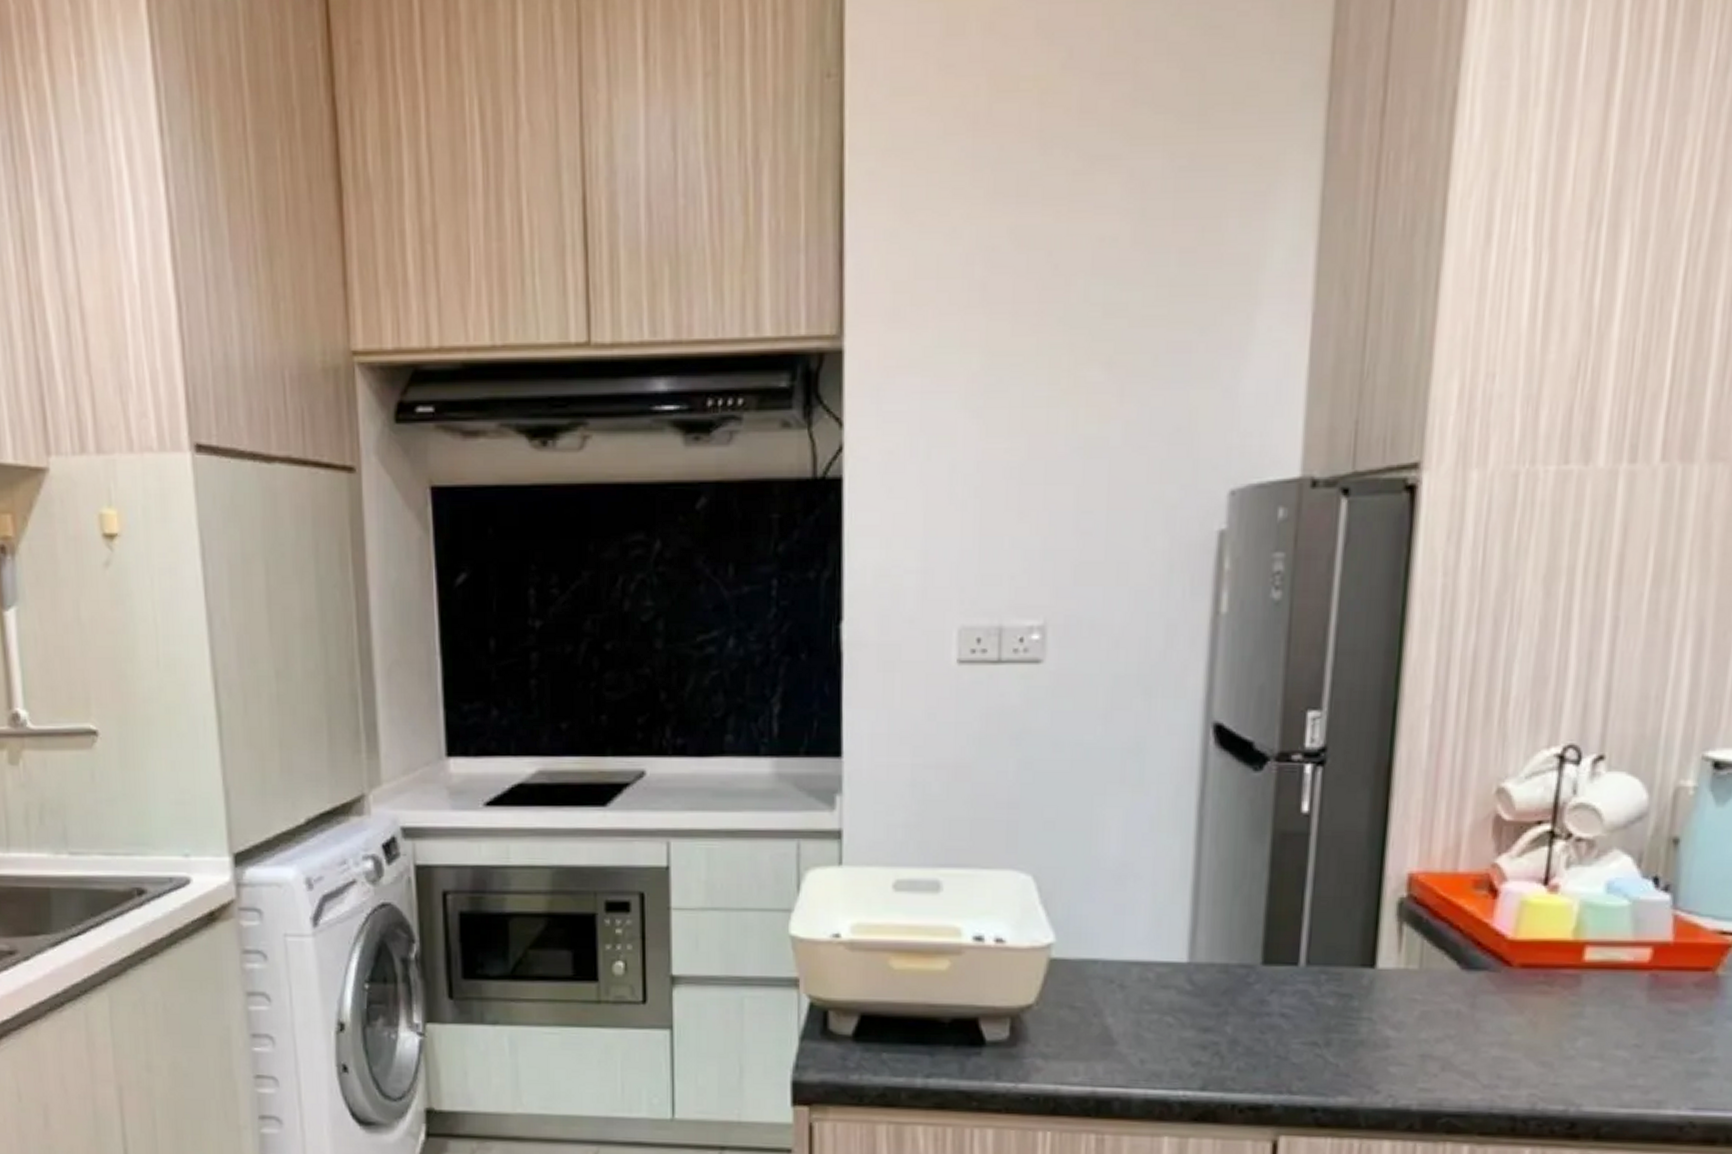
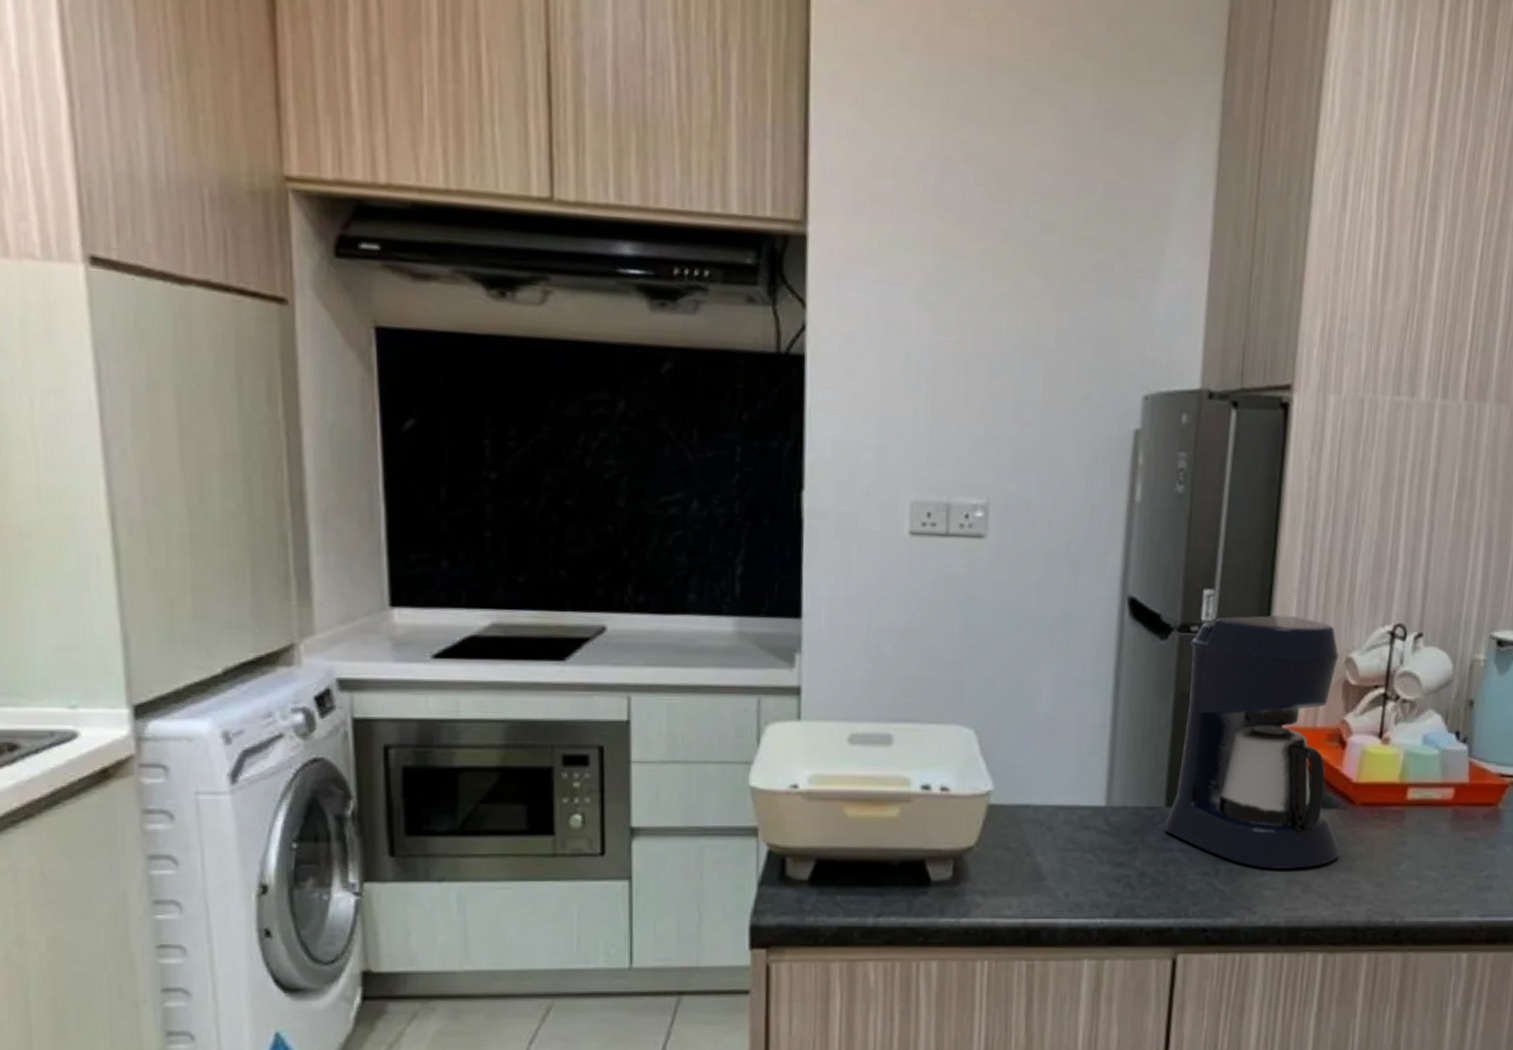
coffee maker: none [1261,738,1491,1043] -> present [1164,615,1340,870]

